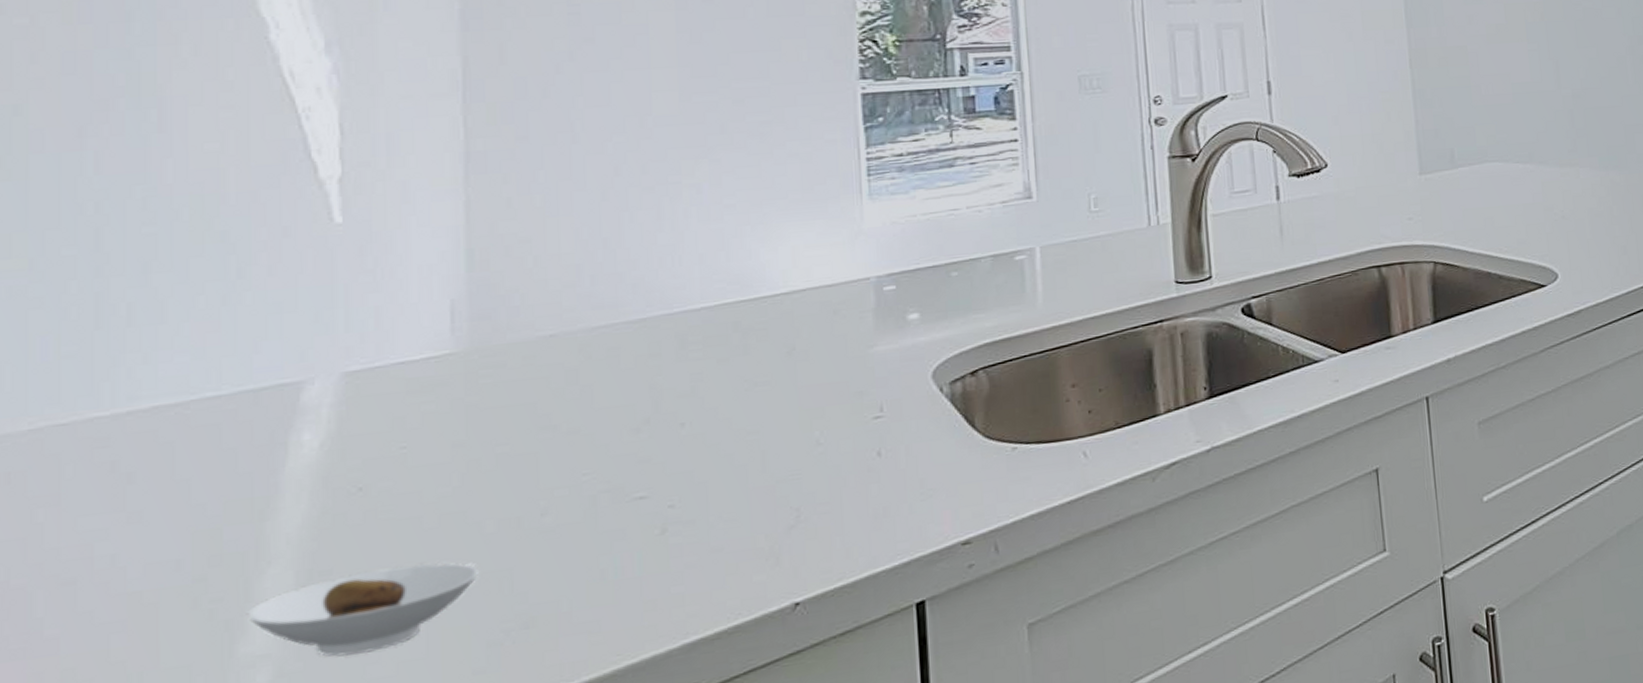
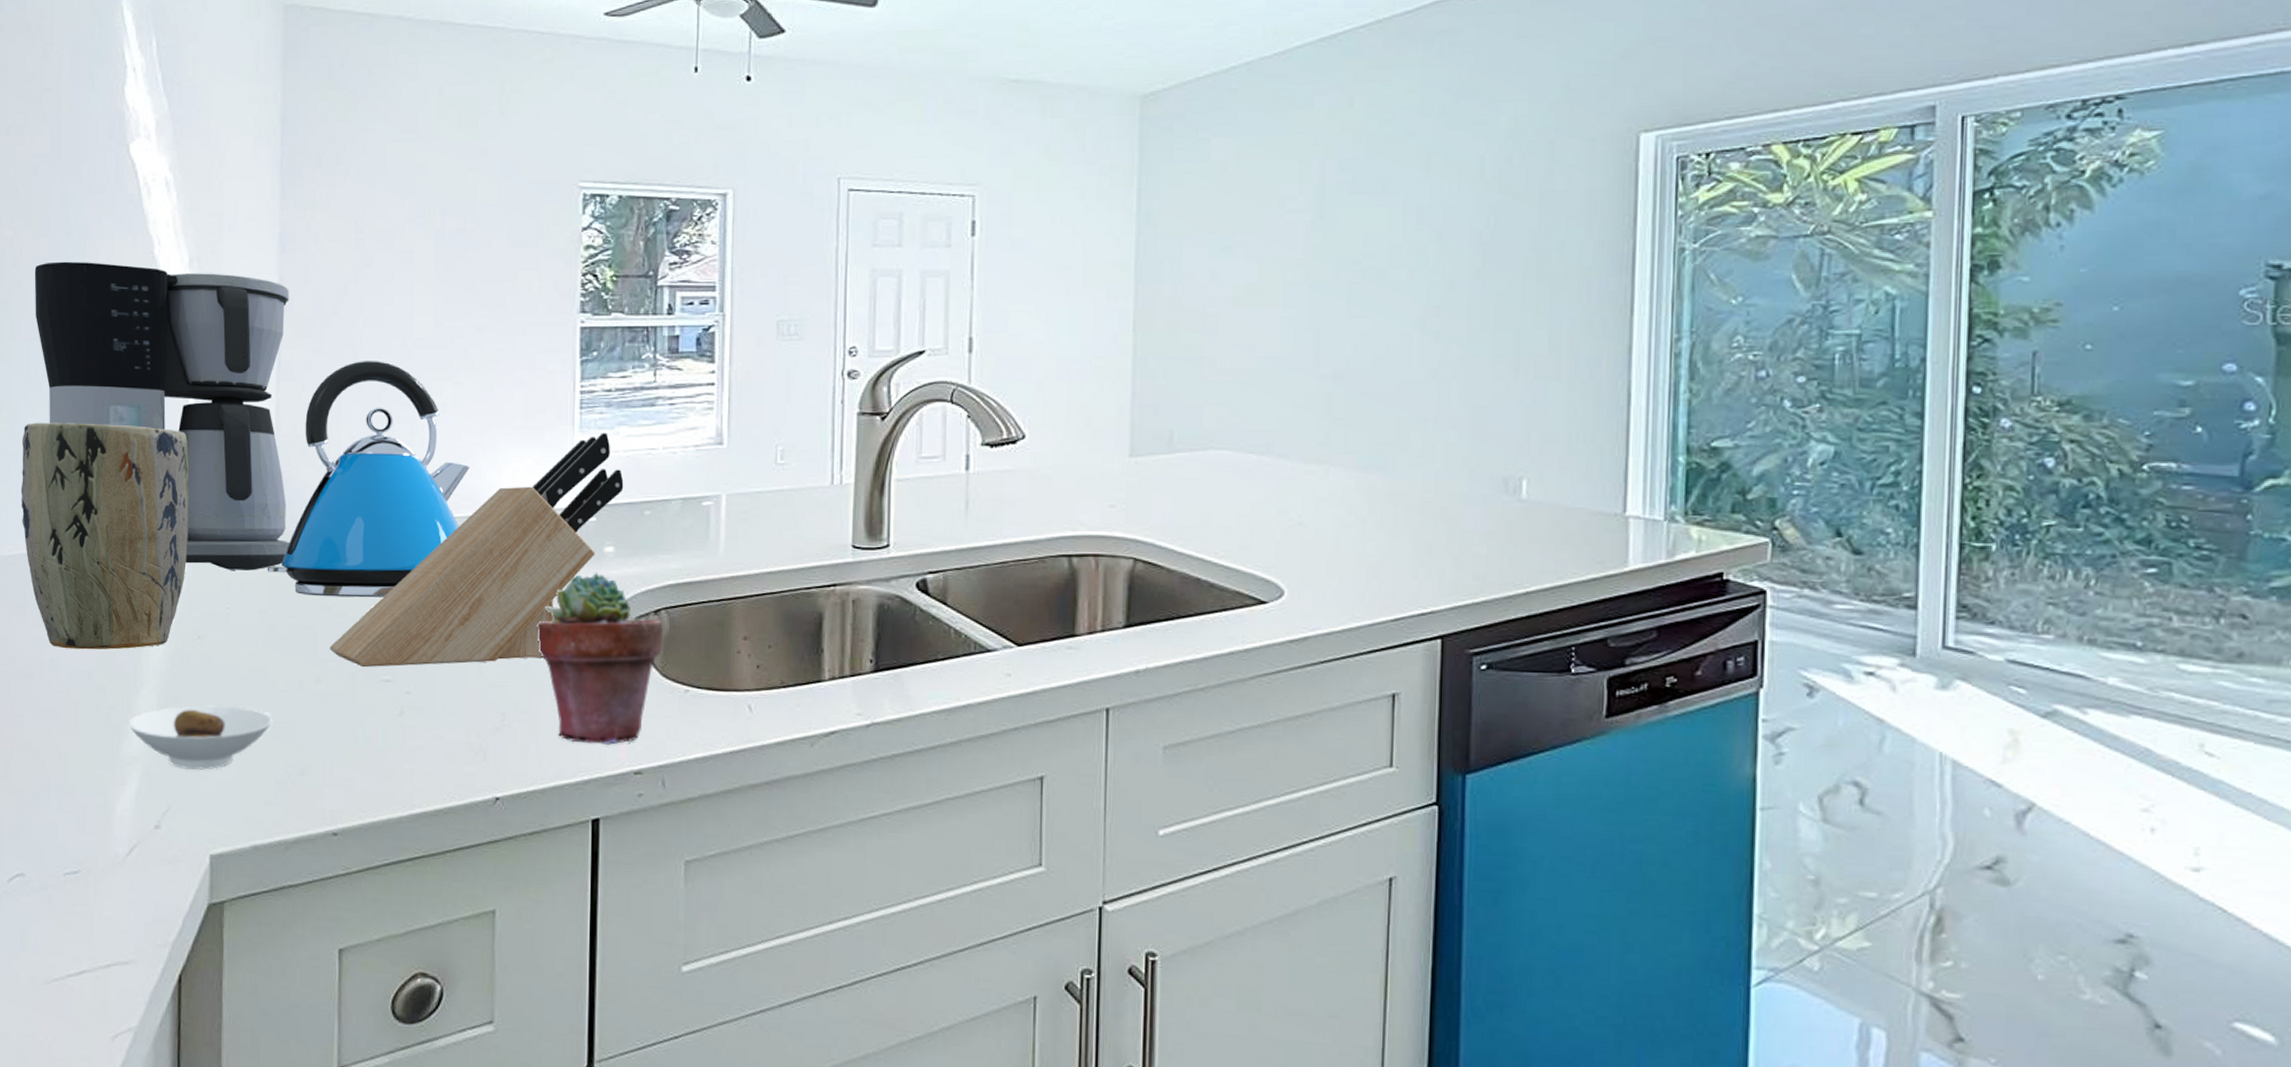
plant pot: none [49,243,338,538] -> present [20,422,189,650]
coffee maker: none [67,52,495,403] -> present [34,261,290,571]
kettle: none [461,143,737,417] -> present [267,361,470,598]
knife block: none [559,198,925,488] -> present [330,433,624,668]
potted succulent: none [833,341,984,525] -> present [537,572,664,745]

